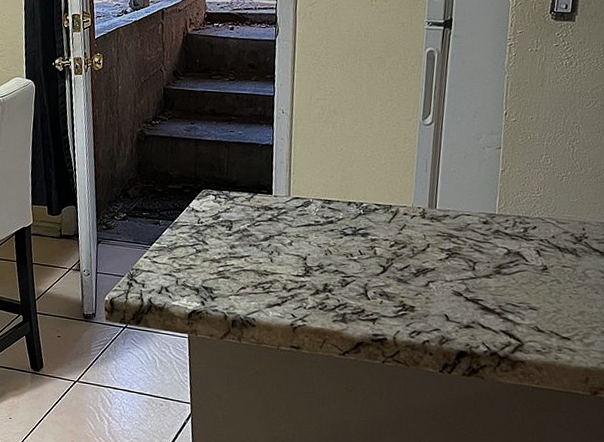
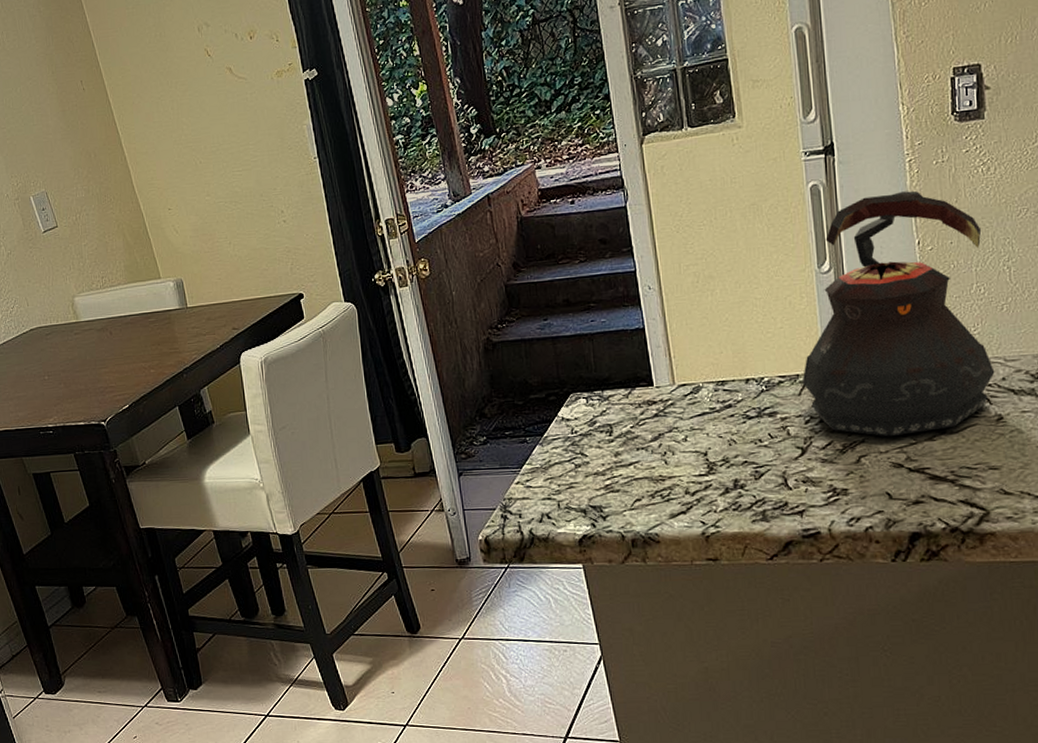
teapot: none [393,68,557,270] -> present [802,191,995,437]

